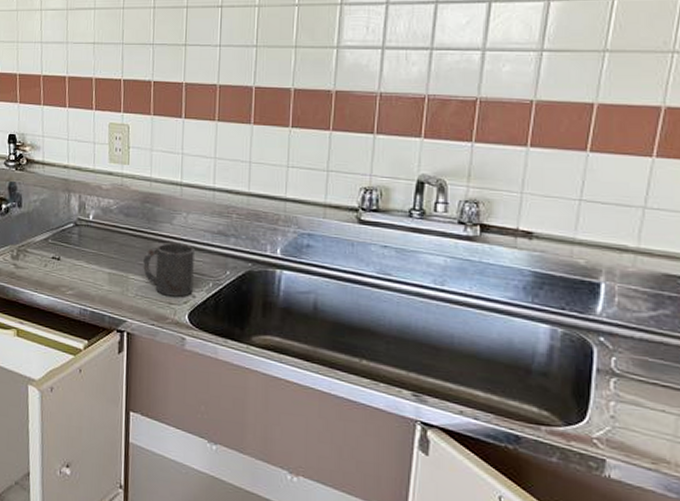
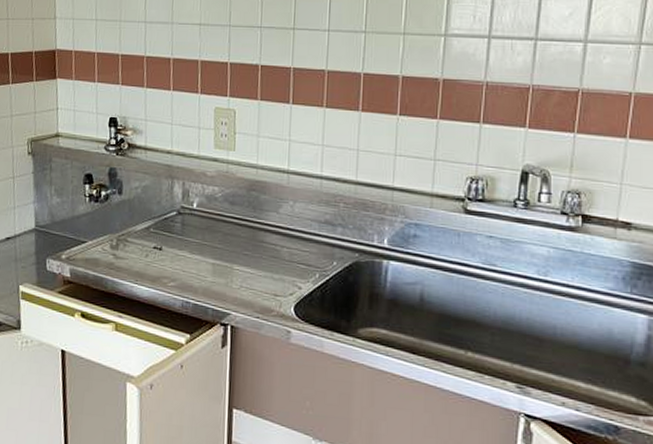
mug: present [143,242,194,297] -> none [248,231,301,289]

